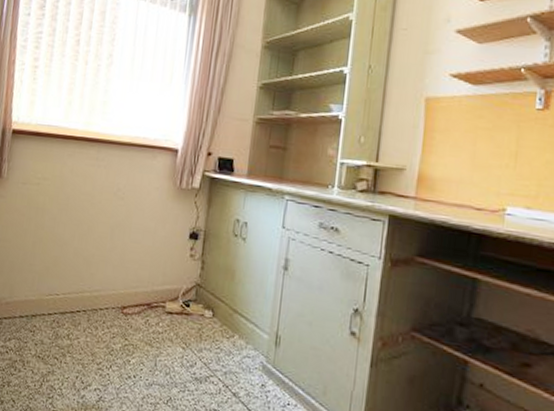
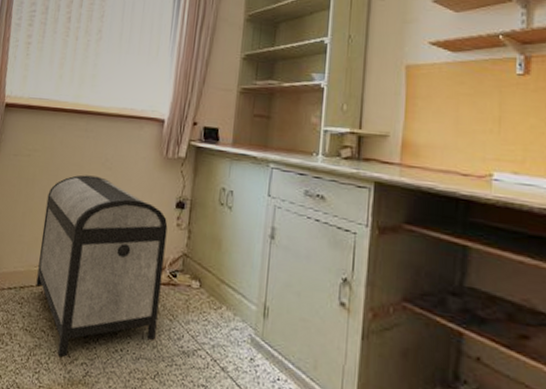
storage chest: none [48,204,181,383] -> present [36,174,168,357]

